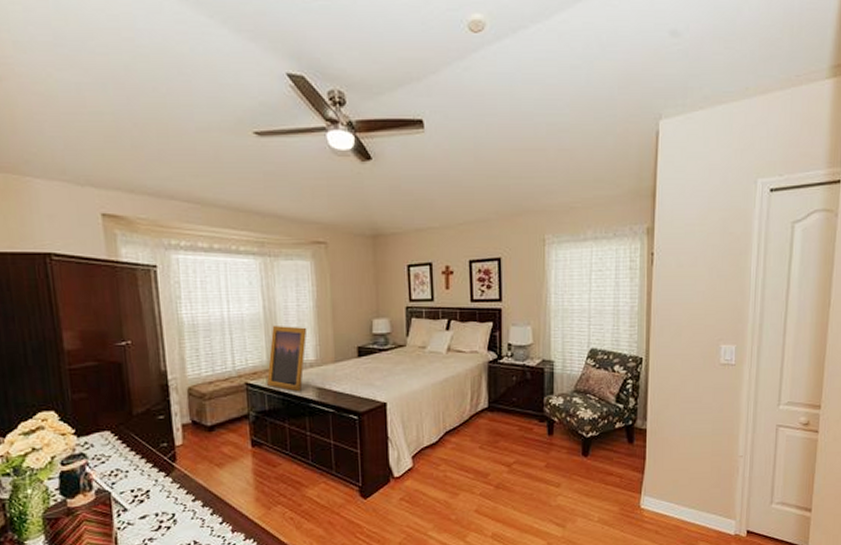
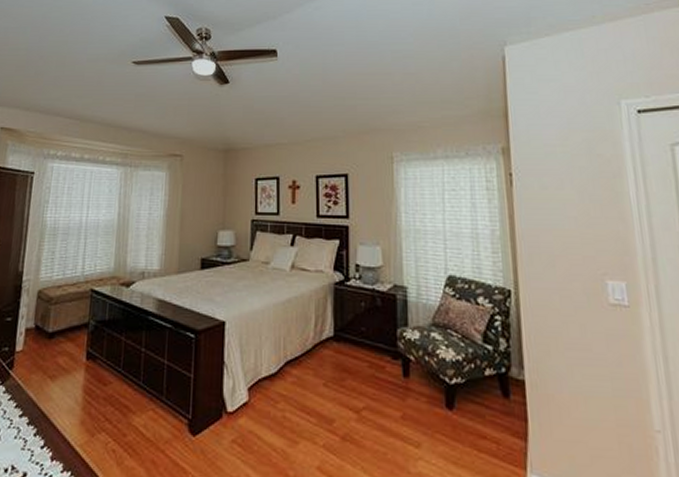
picture frame: present [267,325,307,392] -> none [111,232,156,303]

